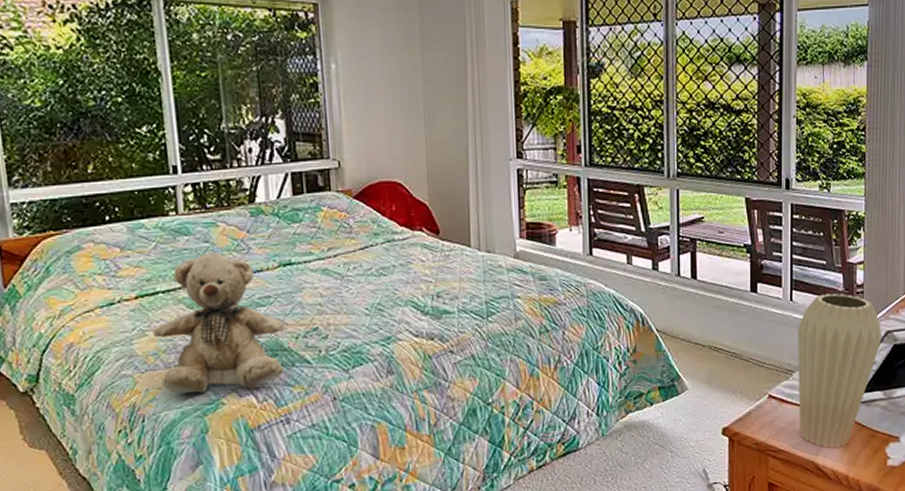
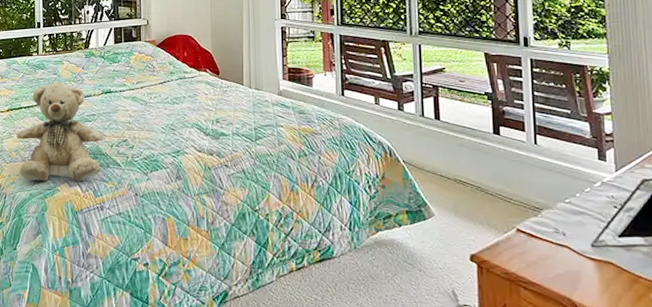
vase: present [798,293,882,448] -> none [544,140,638,288]

